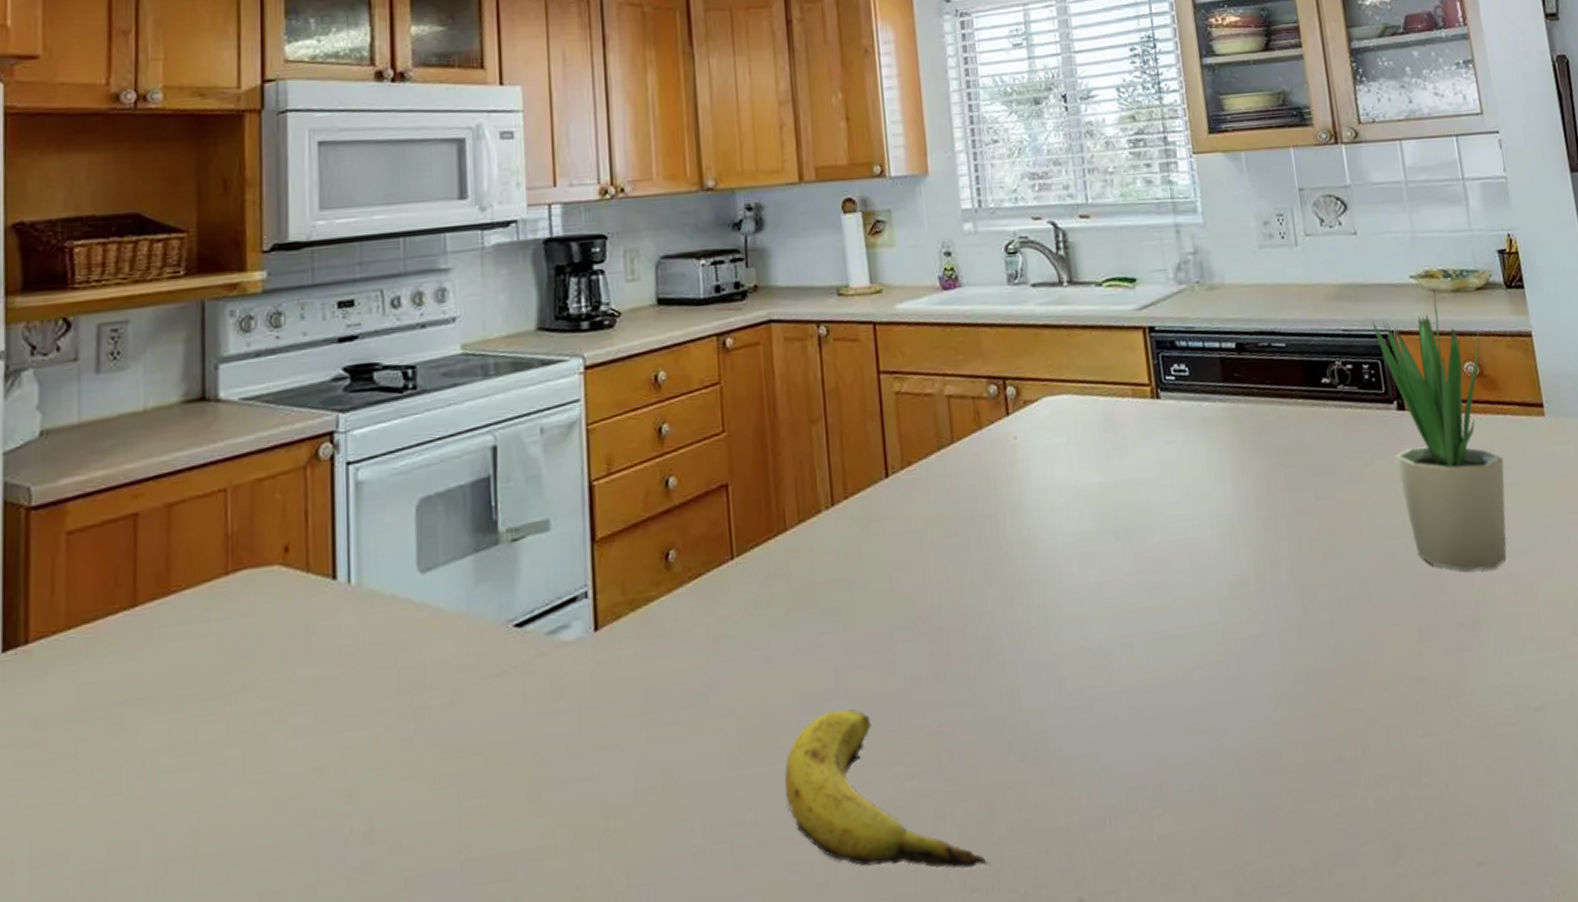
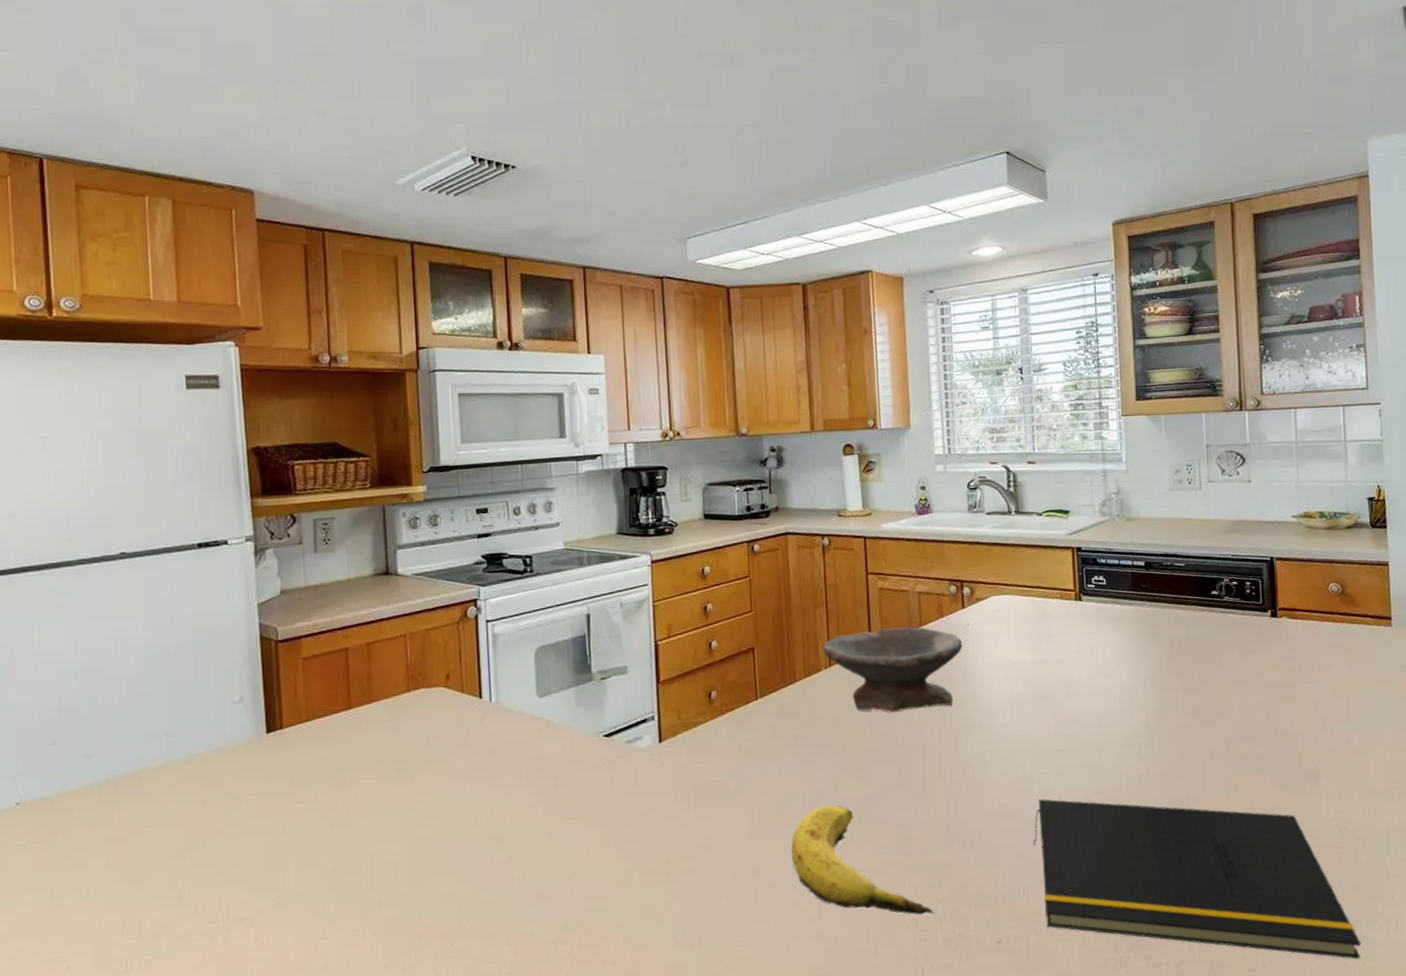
bowl: none [821,443,1010,568] -> present [822,626,963,712]
notepad: none [1118,680,1559,886] -> present [1033,799,1361,959]
potted plant: present [1371,290,1507,571] -> none [1256,527,1354,738]

